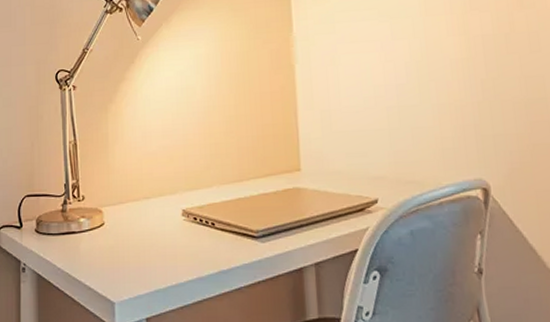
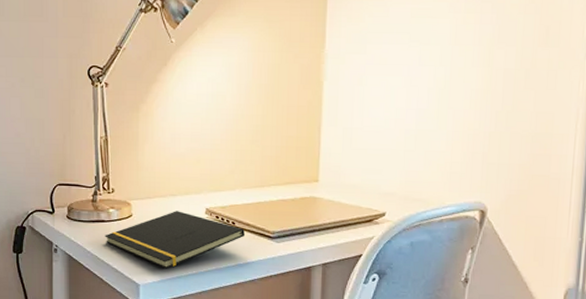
notepad: none [76,215,226,282] -> present [105,211,245,269]

